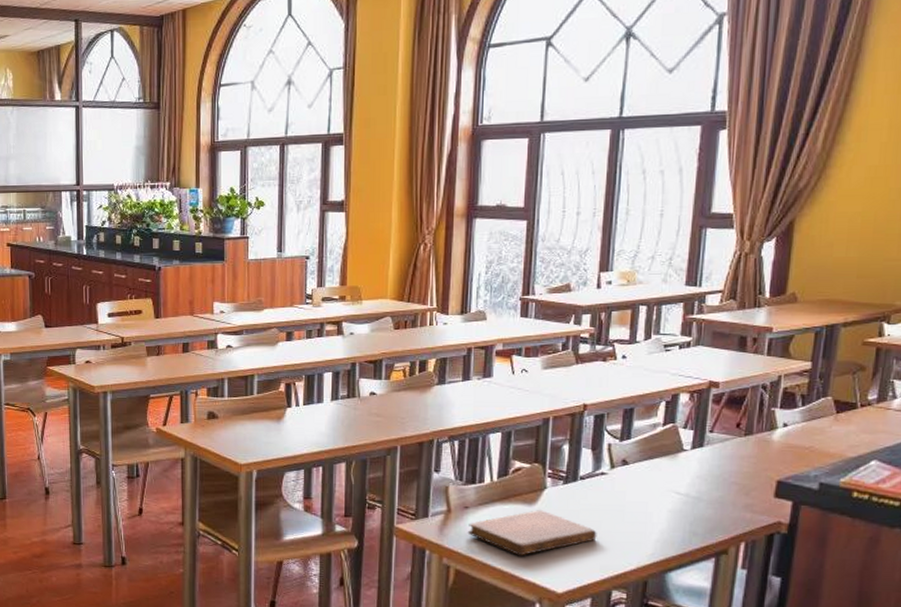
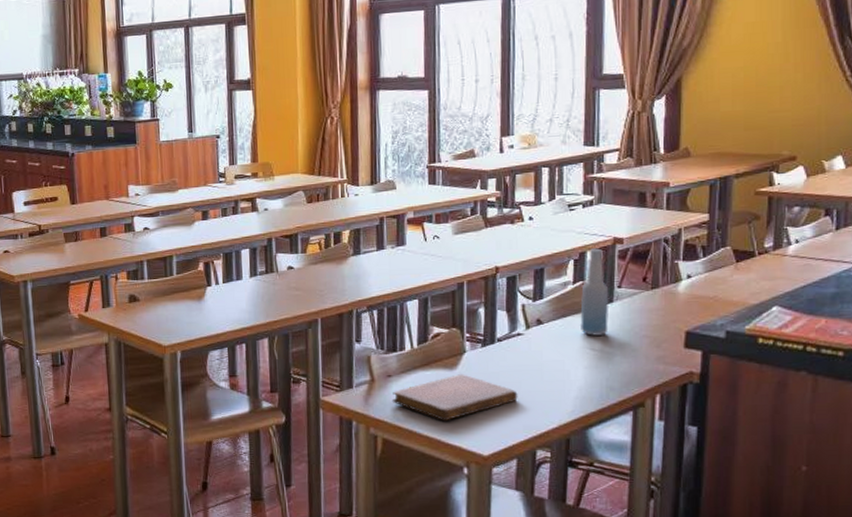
bottle: none [667,391,699,480] -> present [580,248,609,336]

